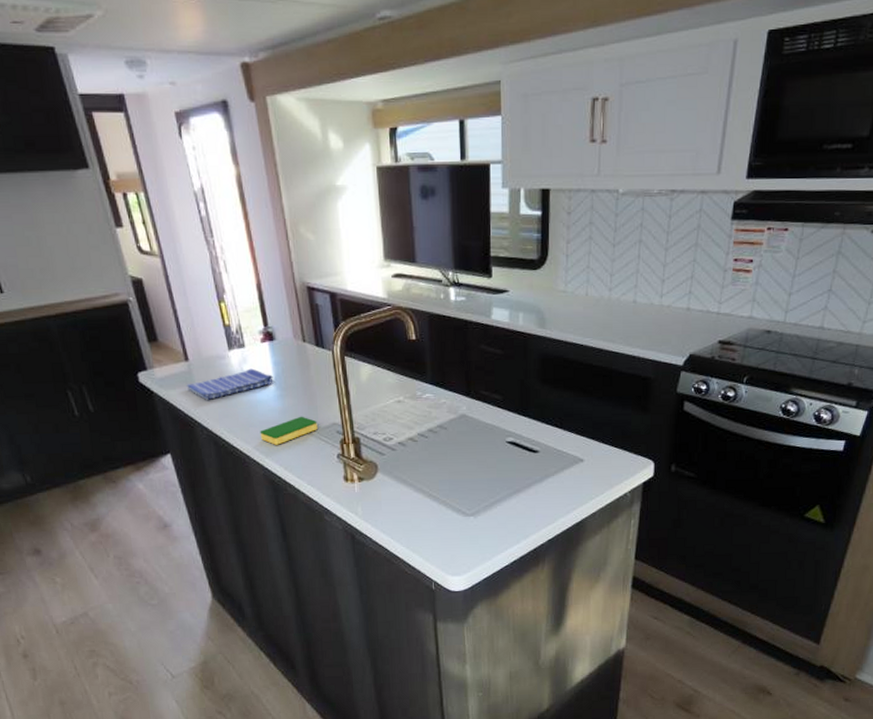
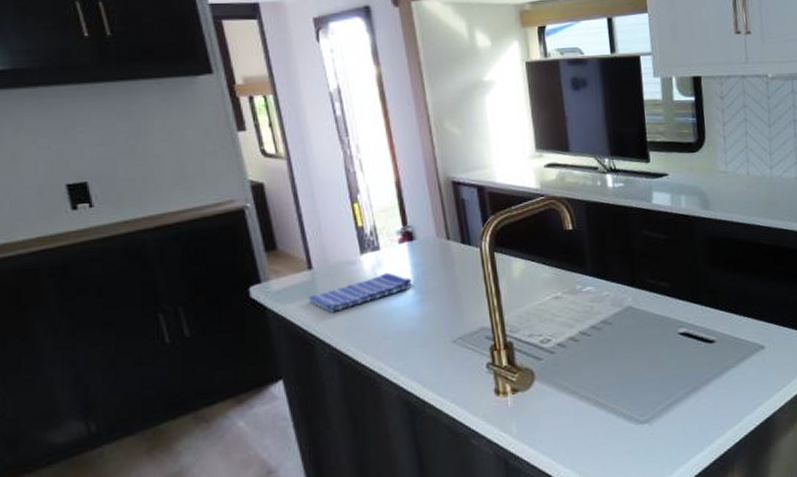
dish sponge: present [260,416,318,445] -> none [394,322,464,359]

